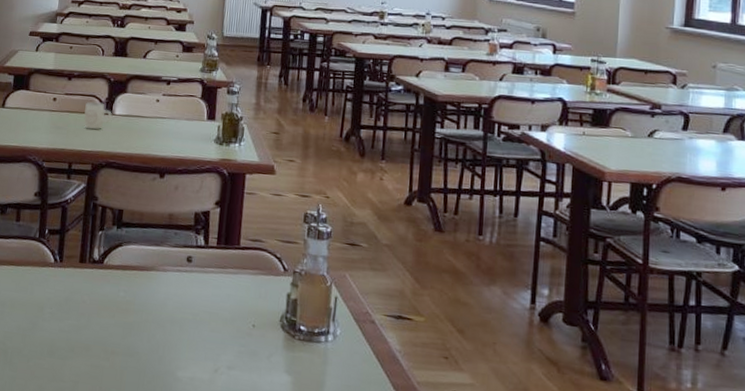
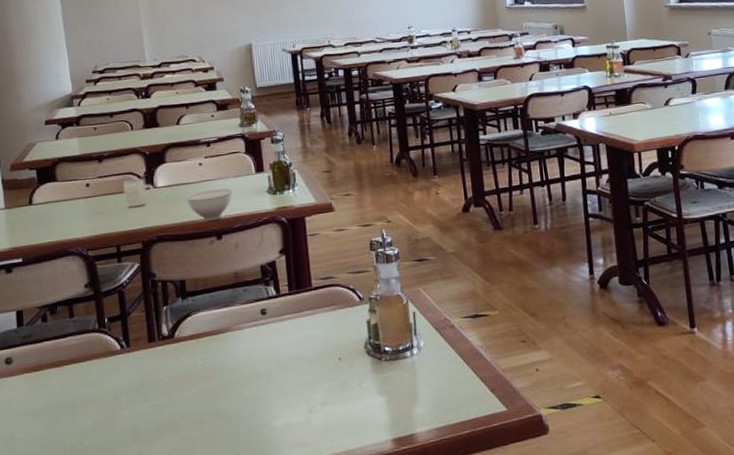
bowl: none [138,126,183,159] -> present [185,187,233,222]

